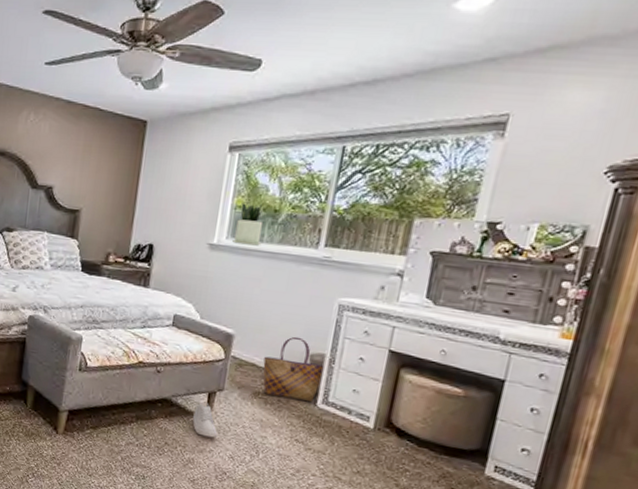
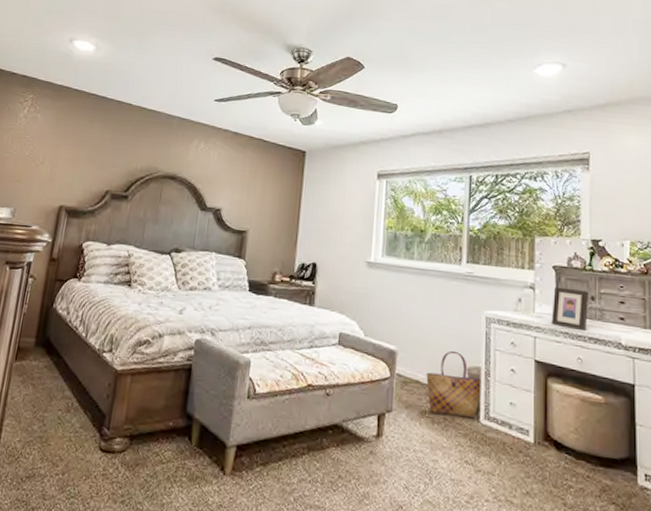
shoe: present [192,402,218,439] -> none [364,426,391,467]
planter: present [231,202,264,246] -> none [386,223,413,263]
picture frame: none [417,274,471,324] -> present [551,286,589,332]

